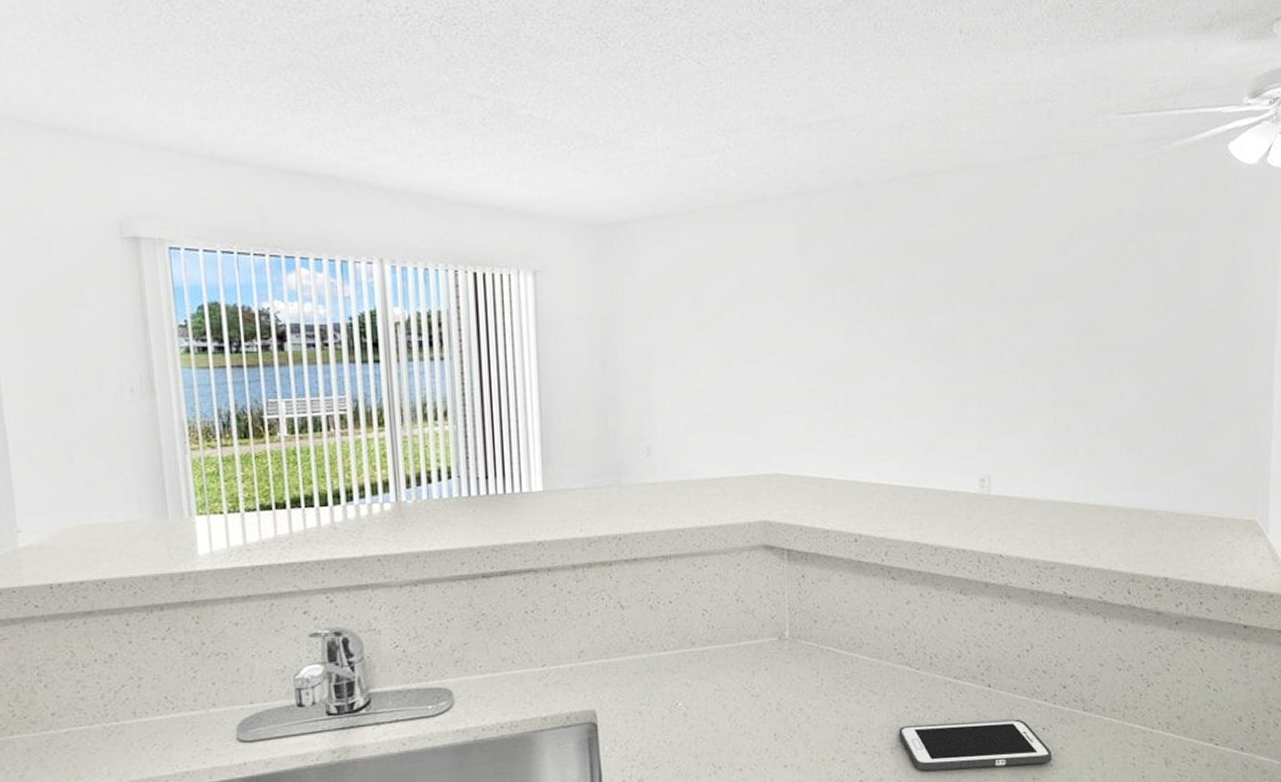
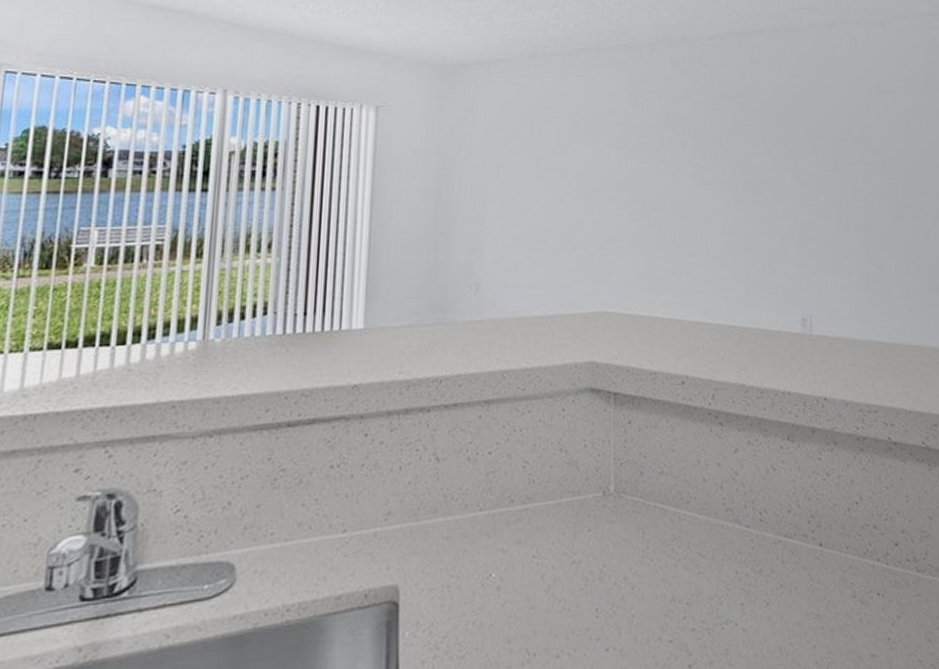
cell phone: present [899,719,1052,771] -> none [729,583,889,650]

